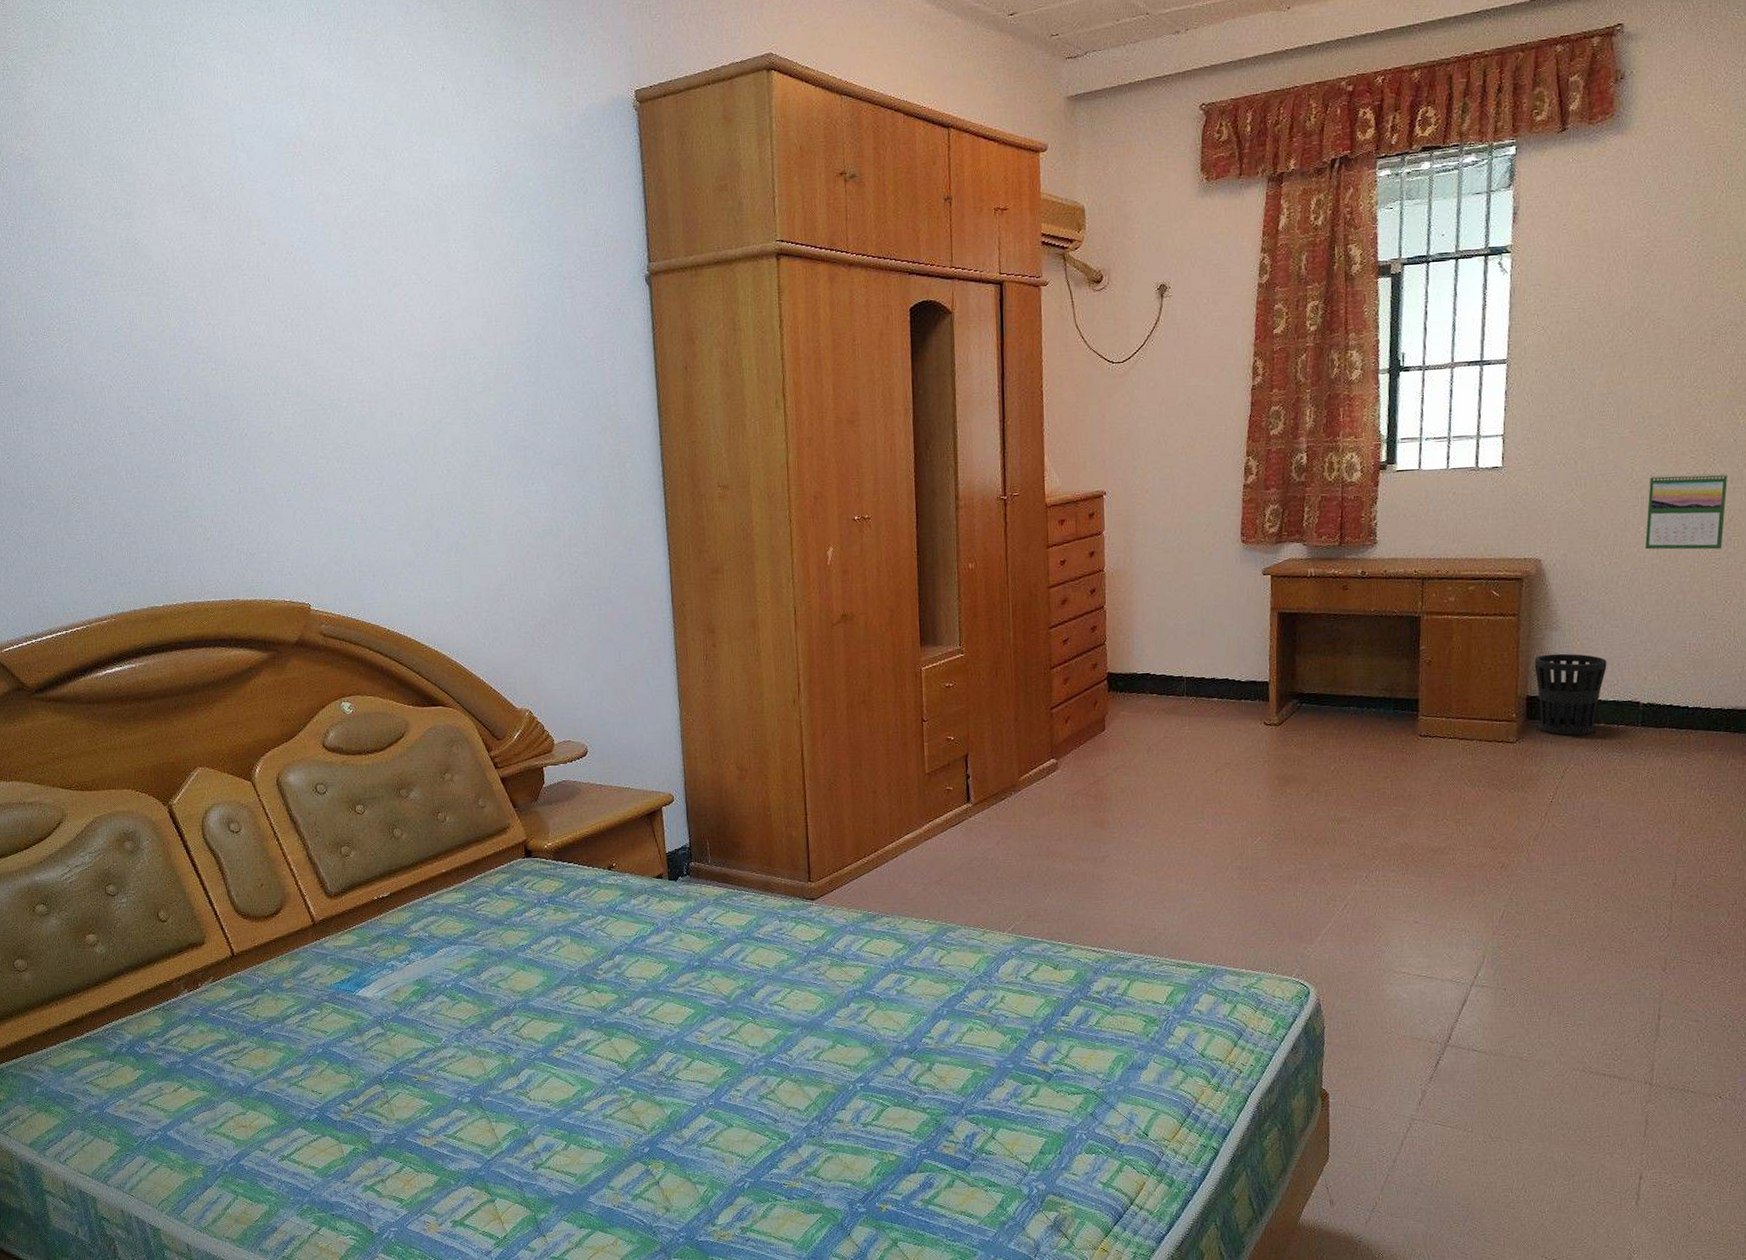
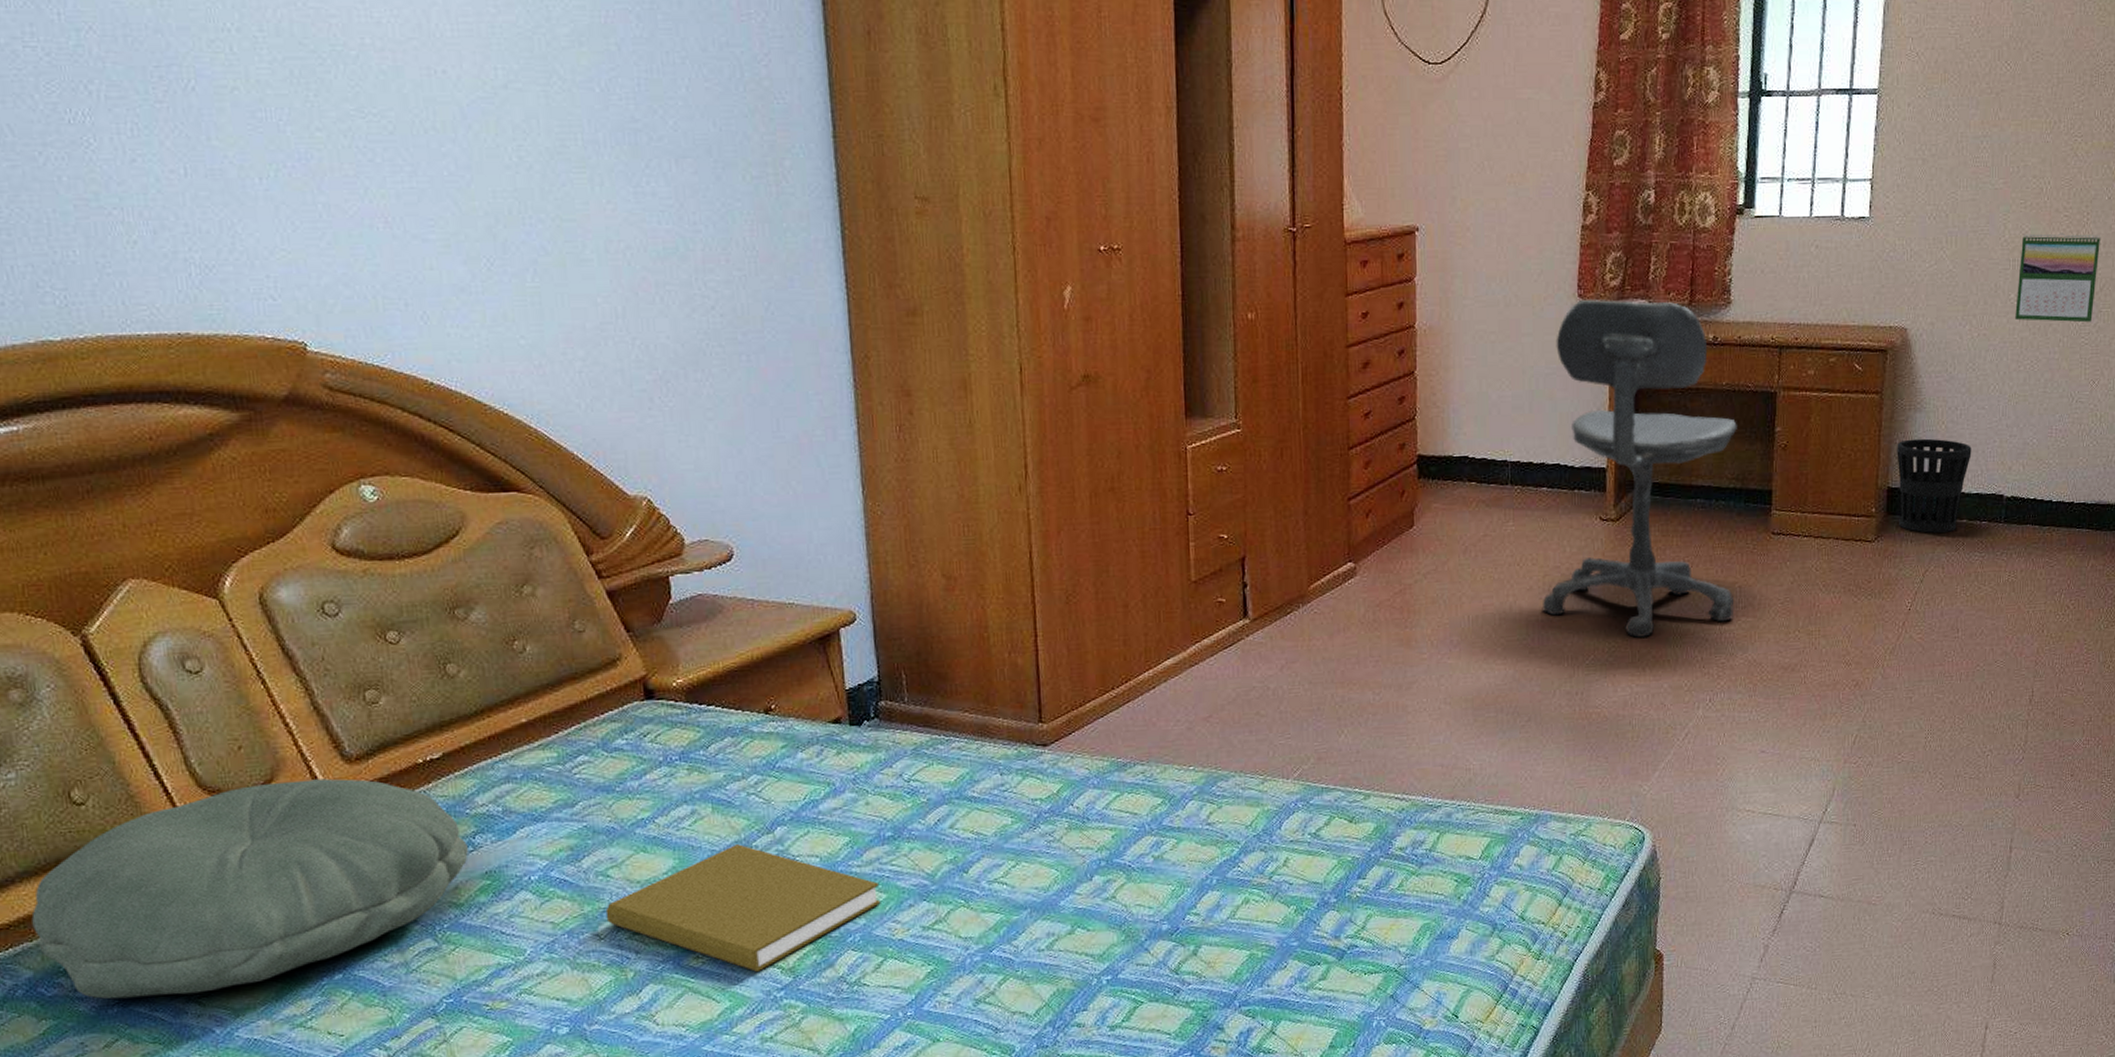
pillow: none [133,908,405,1058] -> present [31,778,468,999]
book: none [496,967,690,1064] -> present [605,844,881,972]
office chair: none [1215,543,1386,823] -> present [1542,298,1737,638]

